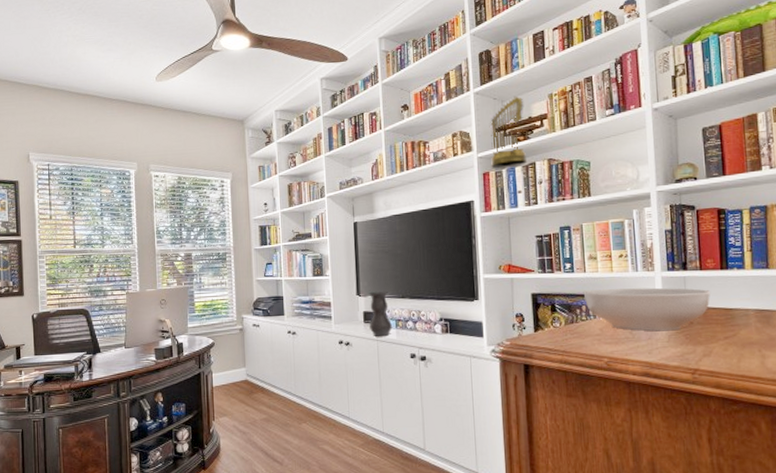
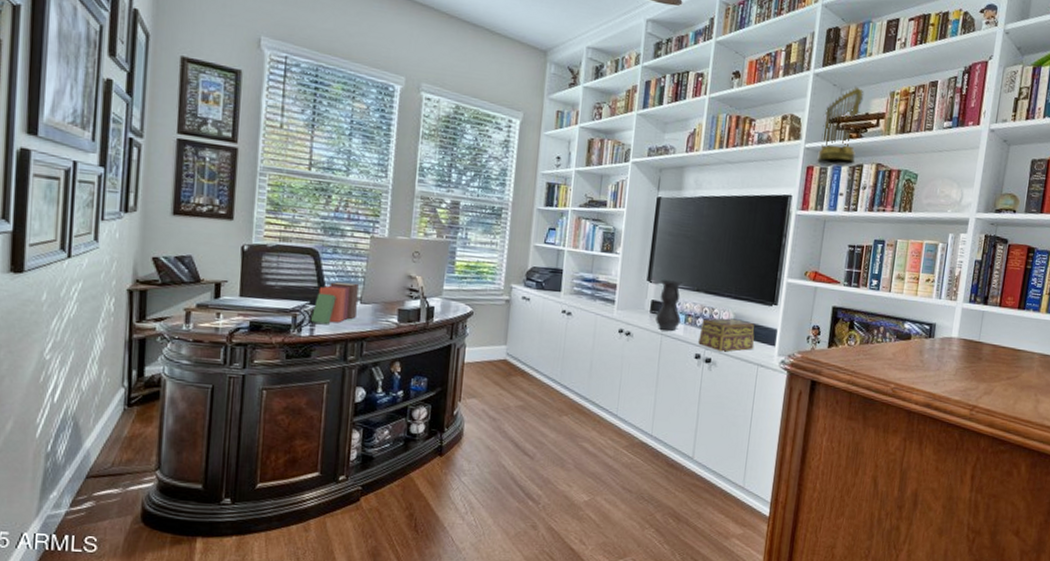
books: none [88,332,123,370] -> present [310,281,359,325]
decorative box: none [411,317,464,349] -> present [698,318,755,352]
bowl: present [583,287,711,332] -> none [884,311,1005,365]

